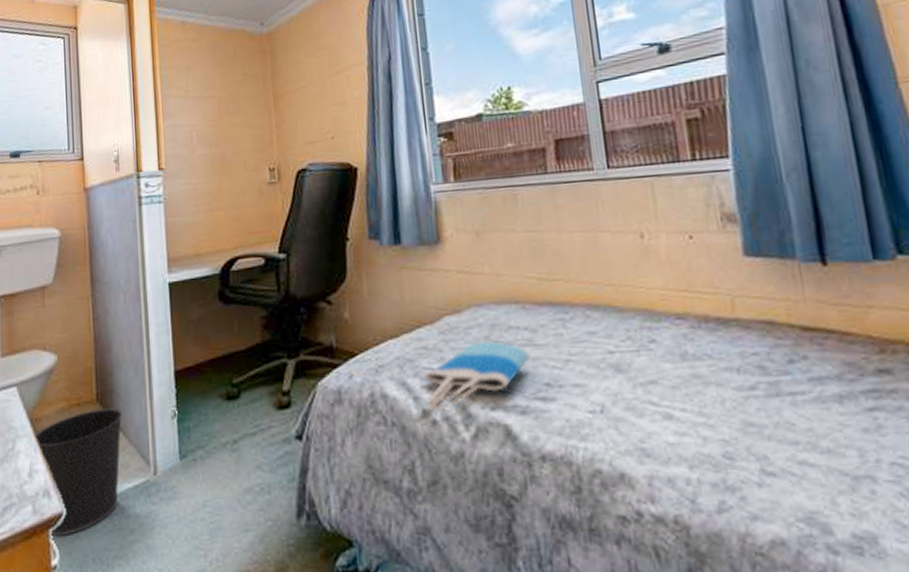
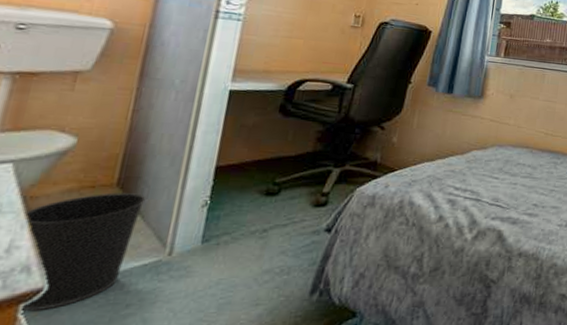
tote bag: present [424,340,531,412] -> none [443,170,529,218]

